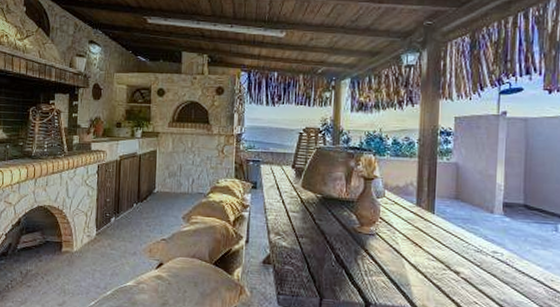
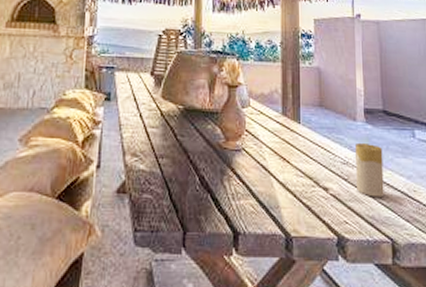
candle: none [489,233,520,284] -> present [354,142,384,197]

